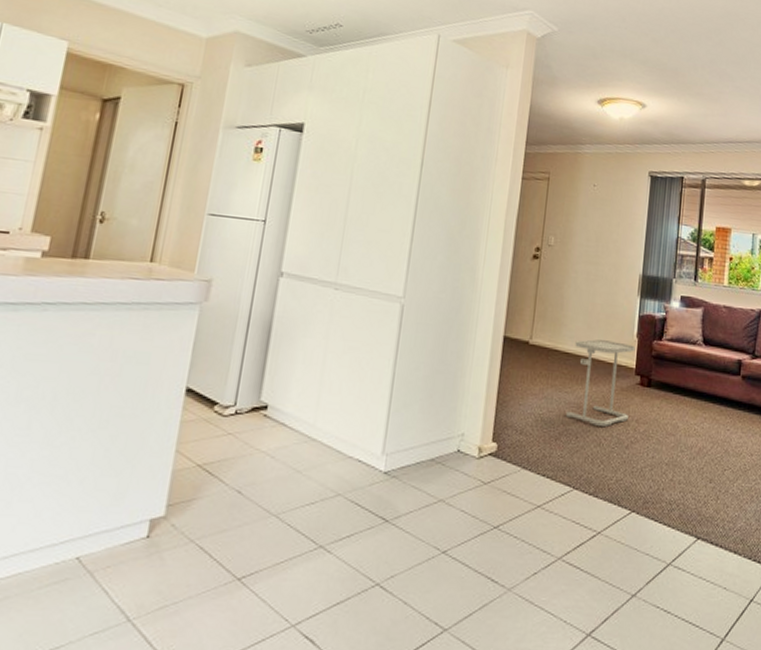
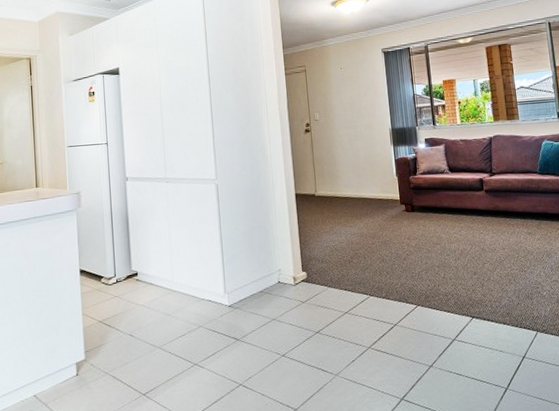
side table: present [565,339,636,426] -> none [350,182,401,247]

